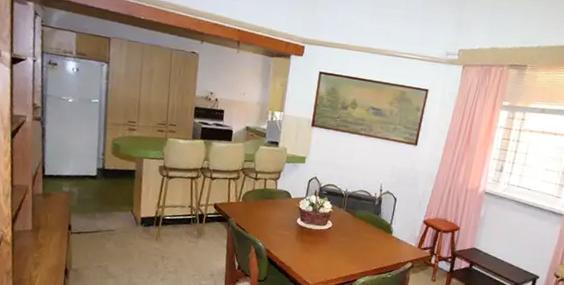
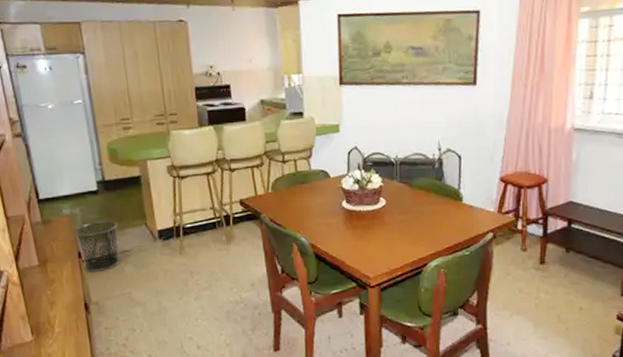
waste bin: none [69,201,108,244] -> present [74,221,121,272]

